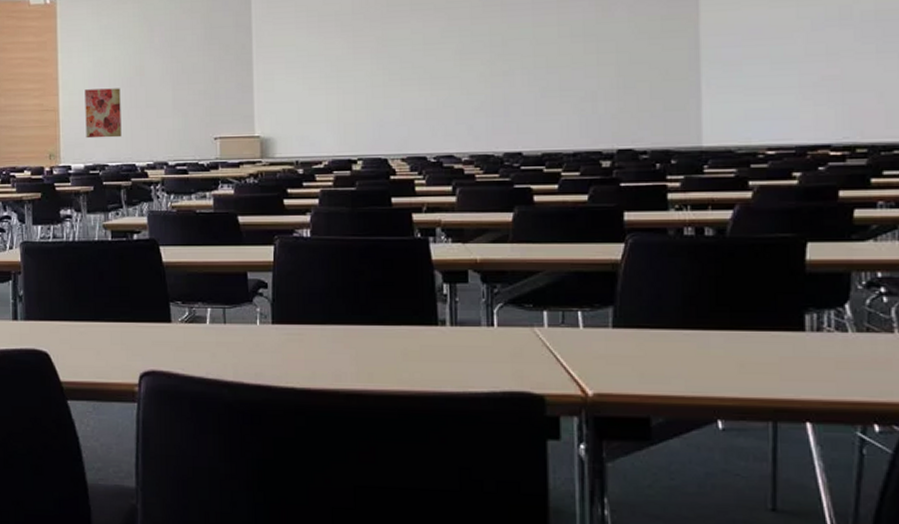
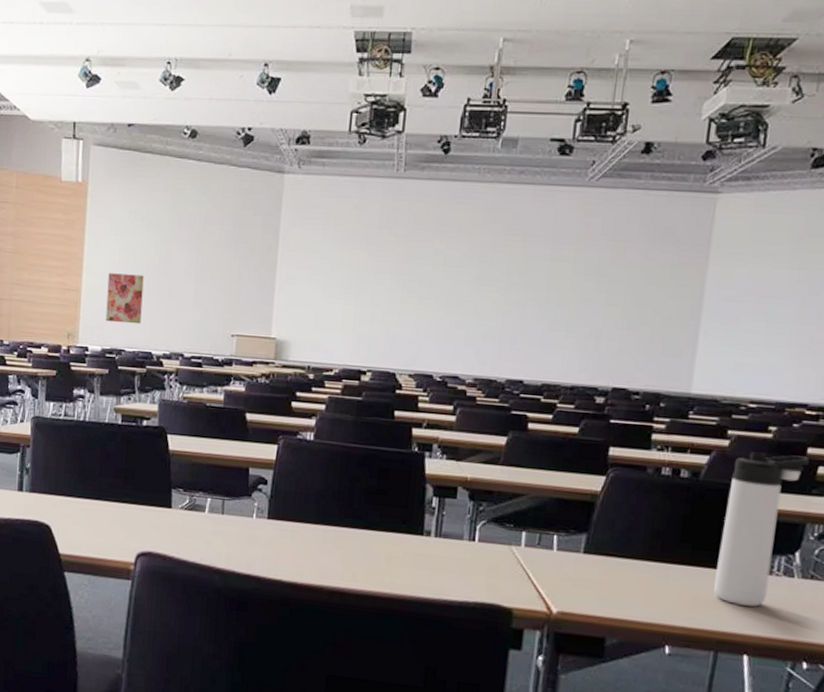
thermos bottle: none [759,200,843,368] -> present [713,452,810,607]

